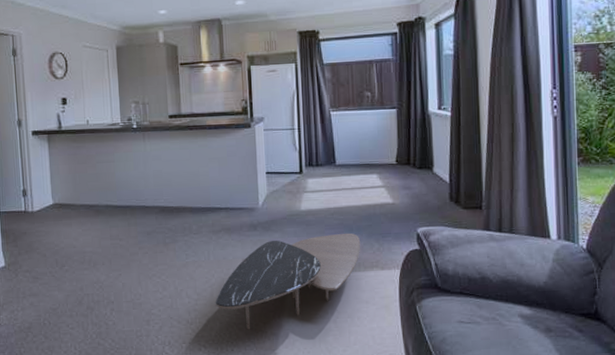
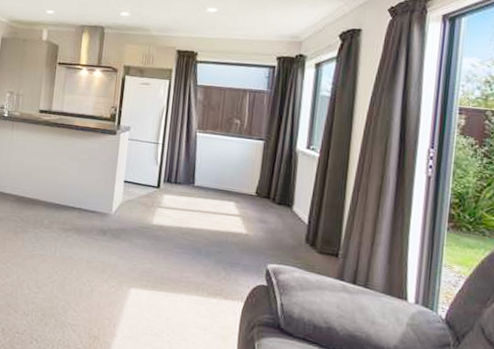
coffee table: present [215,233,361,330] -> none [53,249,208,333]

